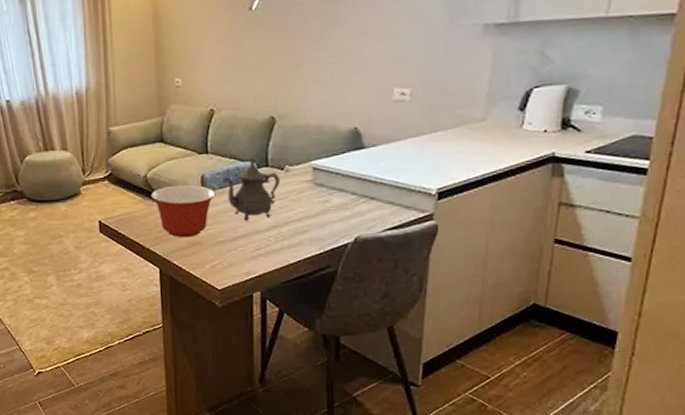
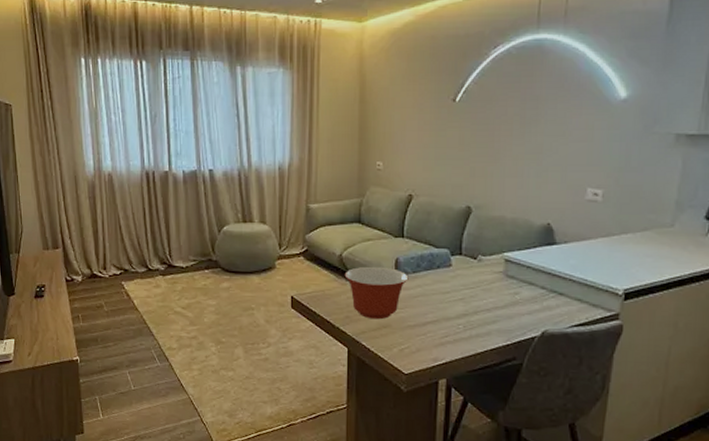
teapot: present [224,157,280,221] -> none [418,244,473,307]

